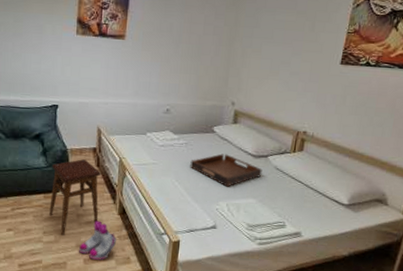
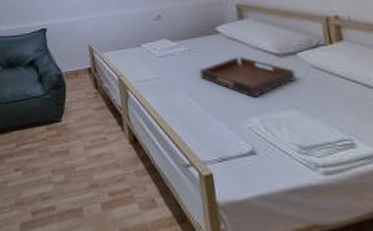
stool: present [49,159,101,235] -> none [49,82,109,173]
boots: present [79,220,117,260] -> none [93,153,135,204]

